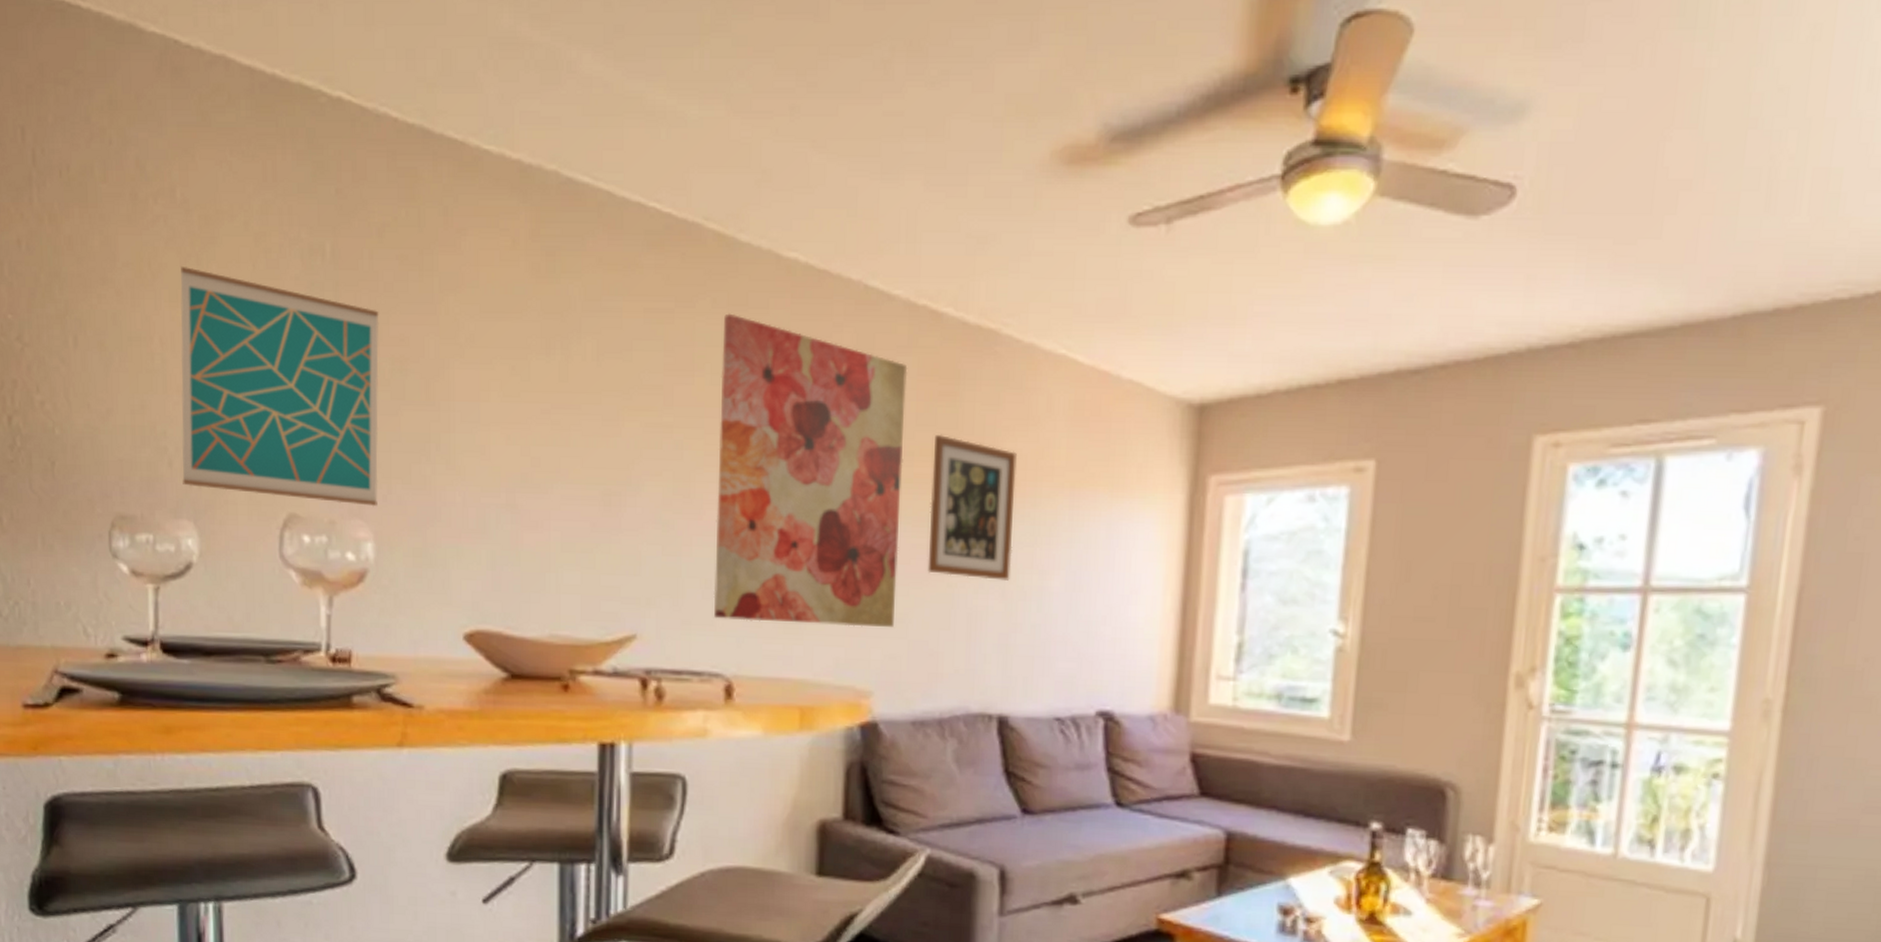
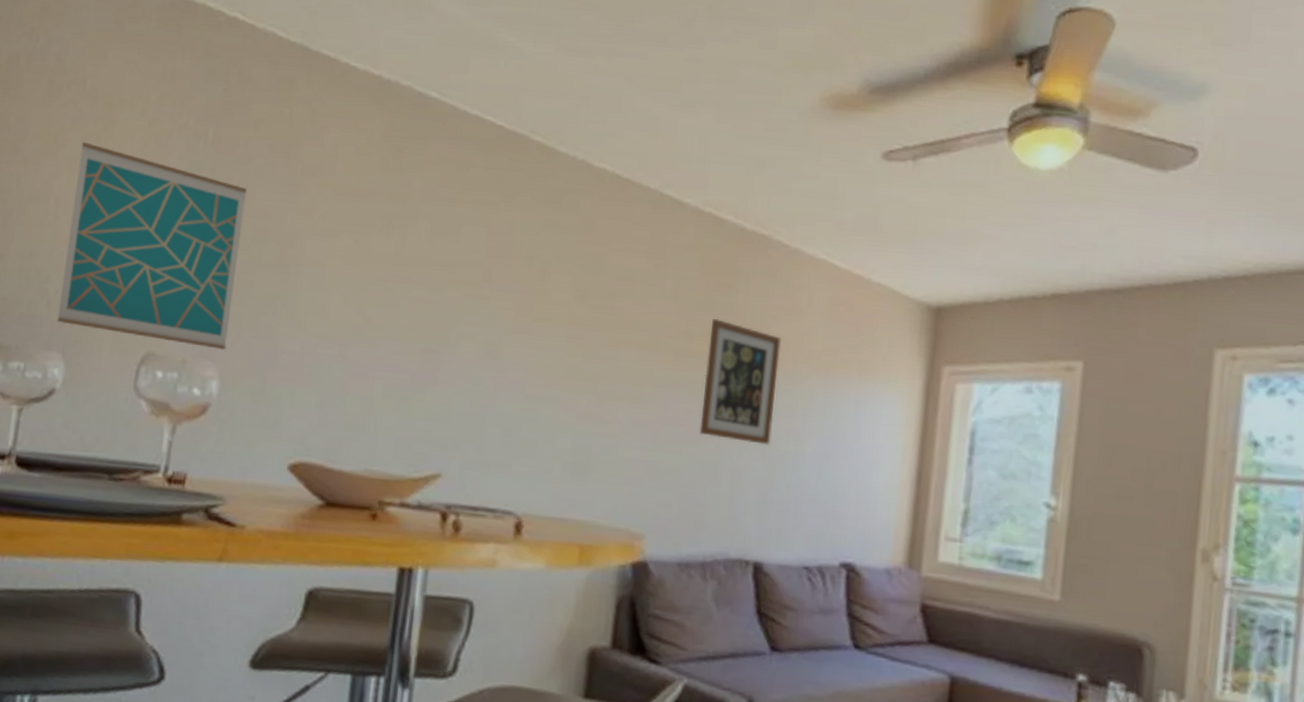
wall art: present [713,313,908,627] -> none [511,209,693,479]

